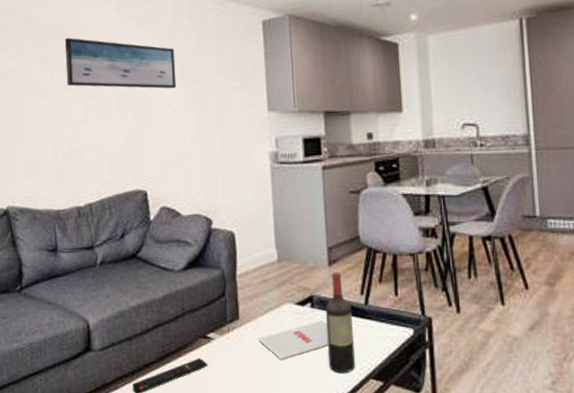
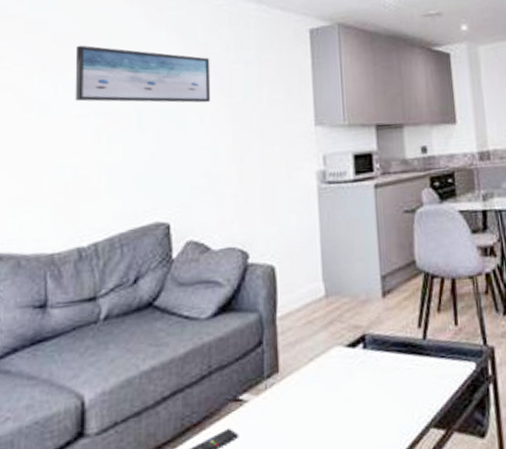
magazine: present [259,320,329,359] -> none [302,363,384,417]
wine bottle: present [326,272,355,373] -> none [380,303,414,426]

